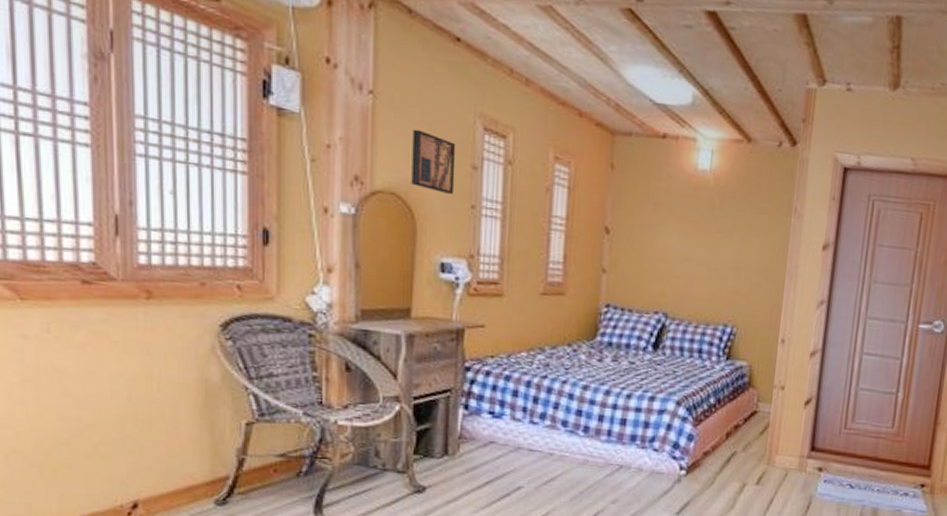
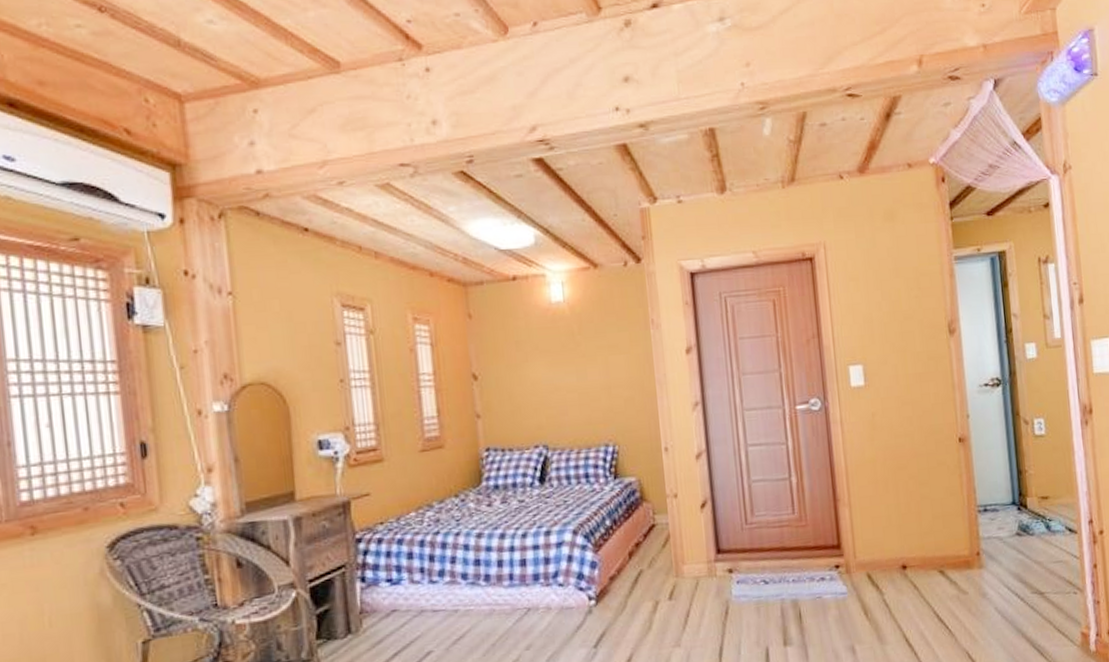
wall art: present [411,129,456,195] -> none [274,319,322,374]

